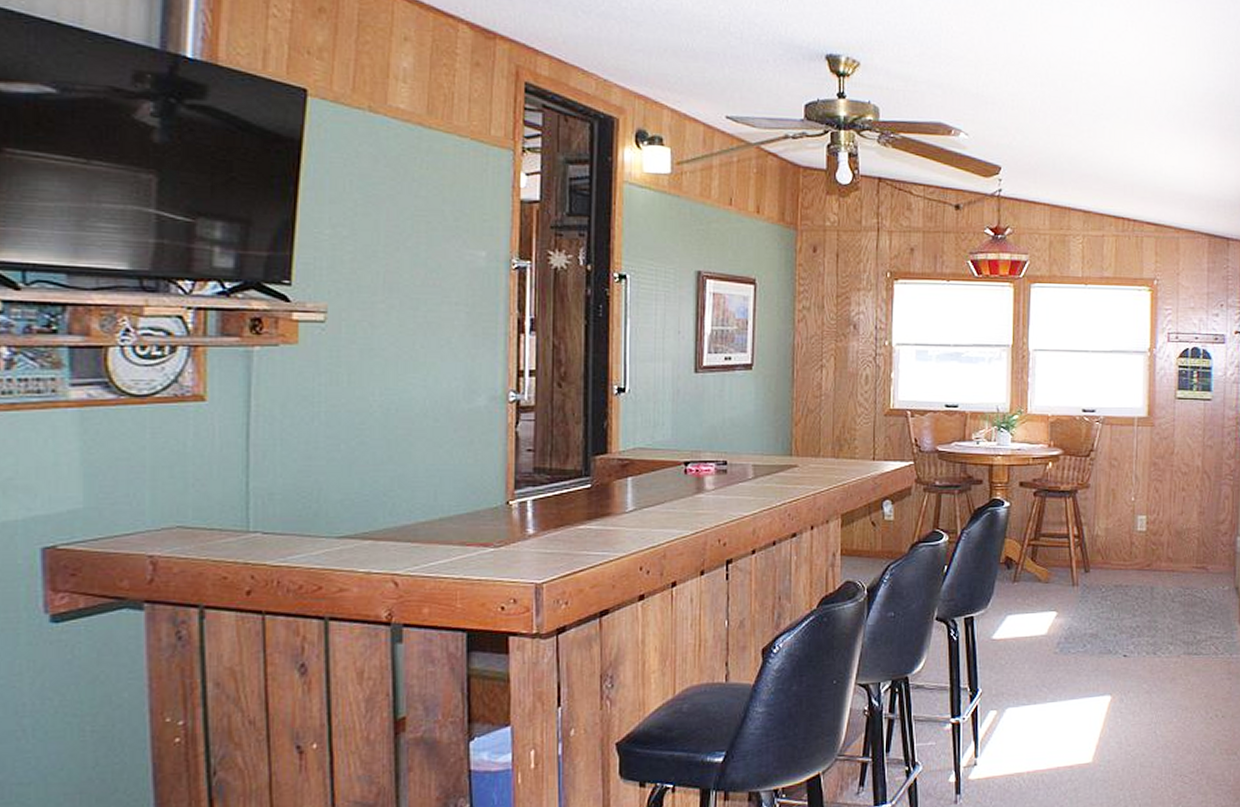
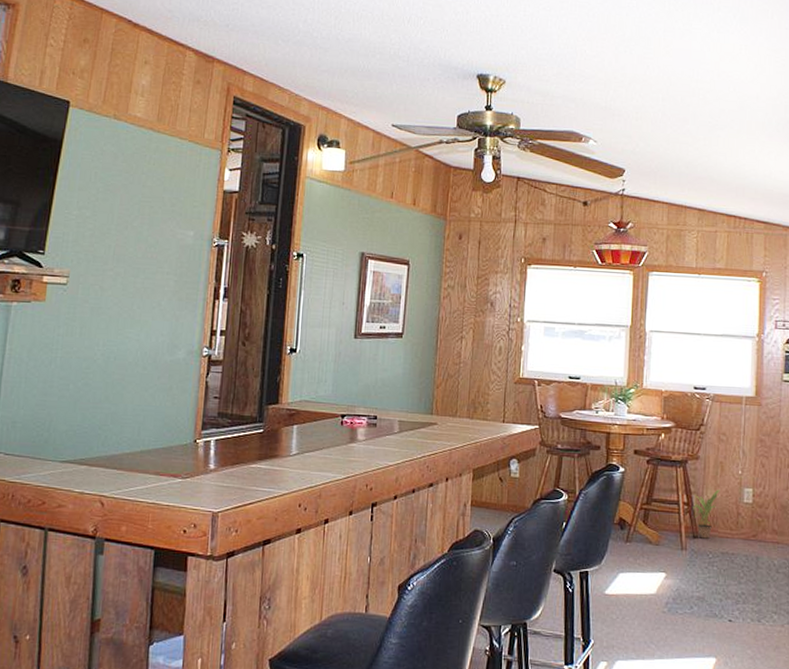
potted plant: none [1084,519,1113,572] -> present [693,490,720,539]

